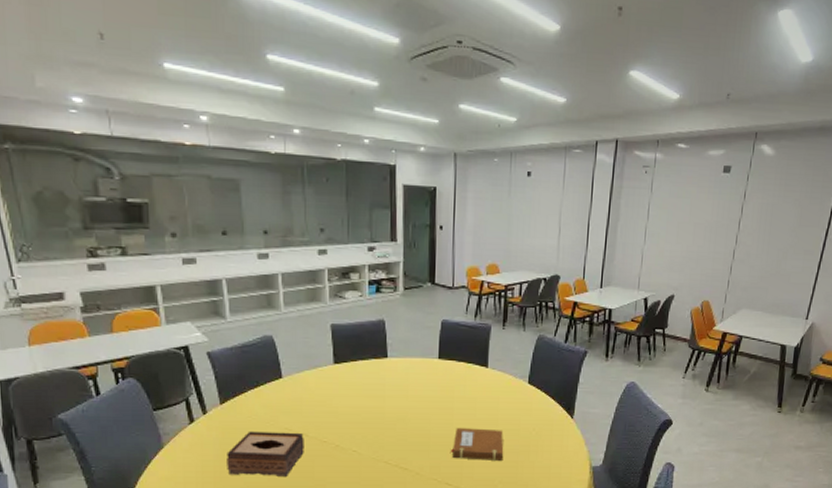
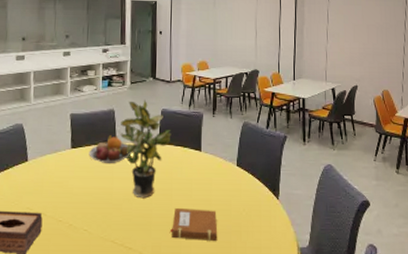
fruit bowl: none [355,348,406,382] -> present [89,134,132,165]
potted plant: none [392,309,453,418] -> present [120,100,171,199]

